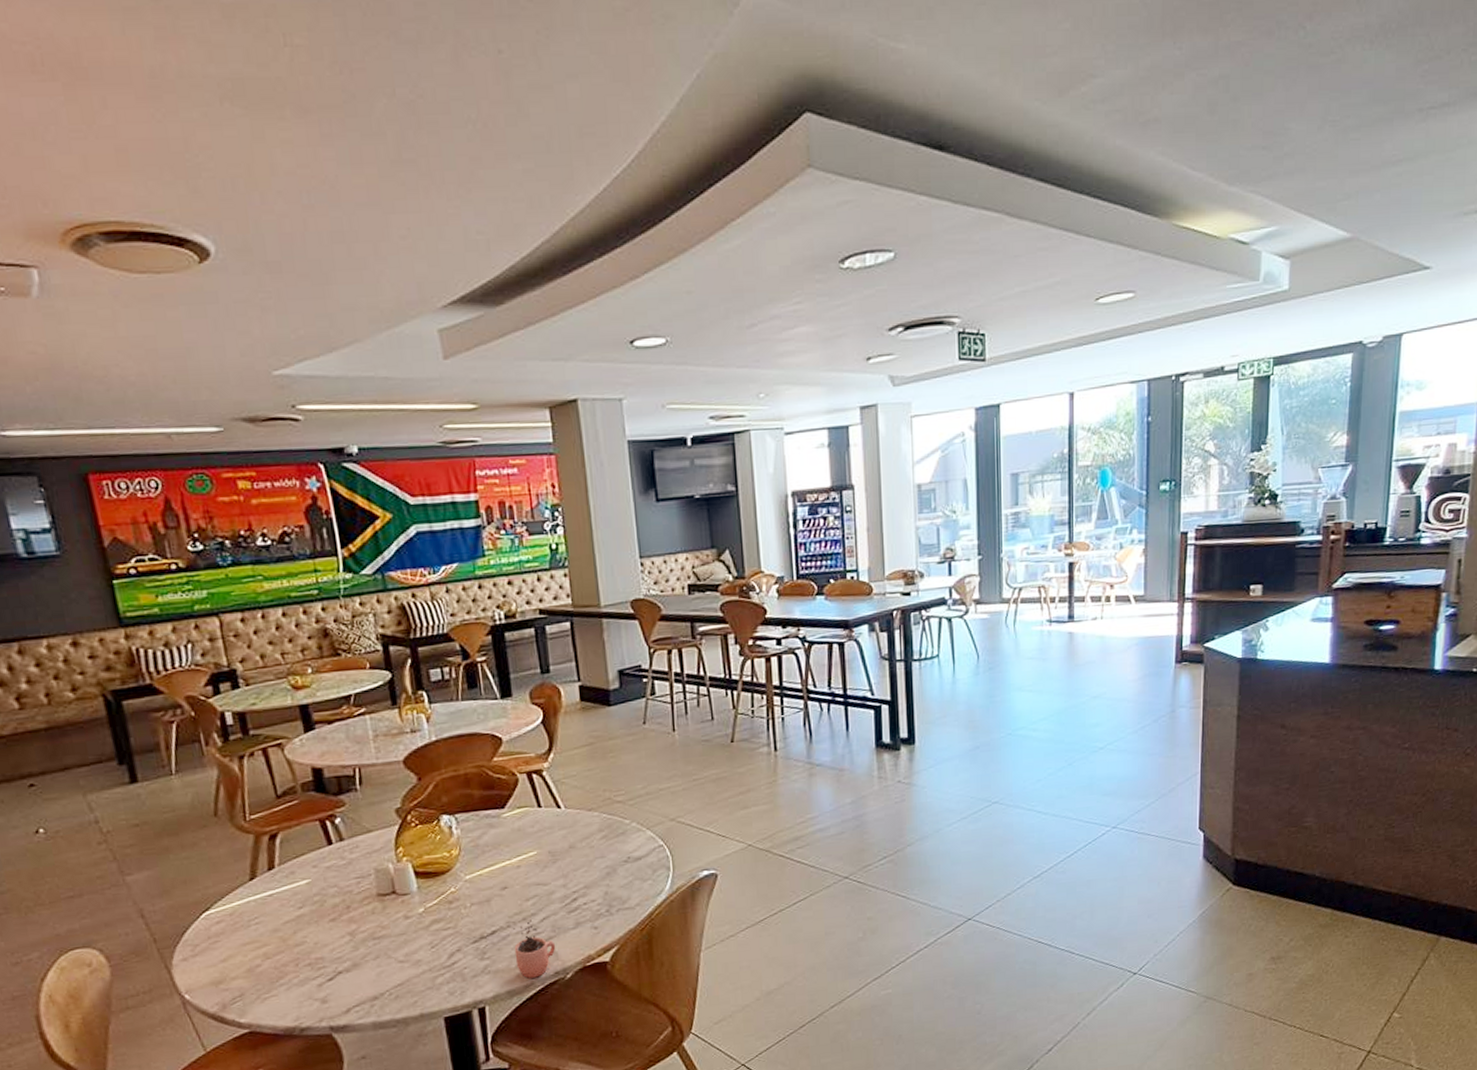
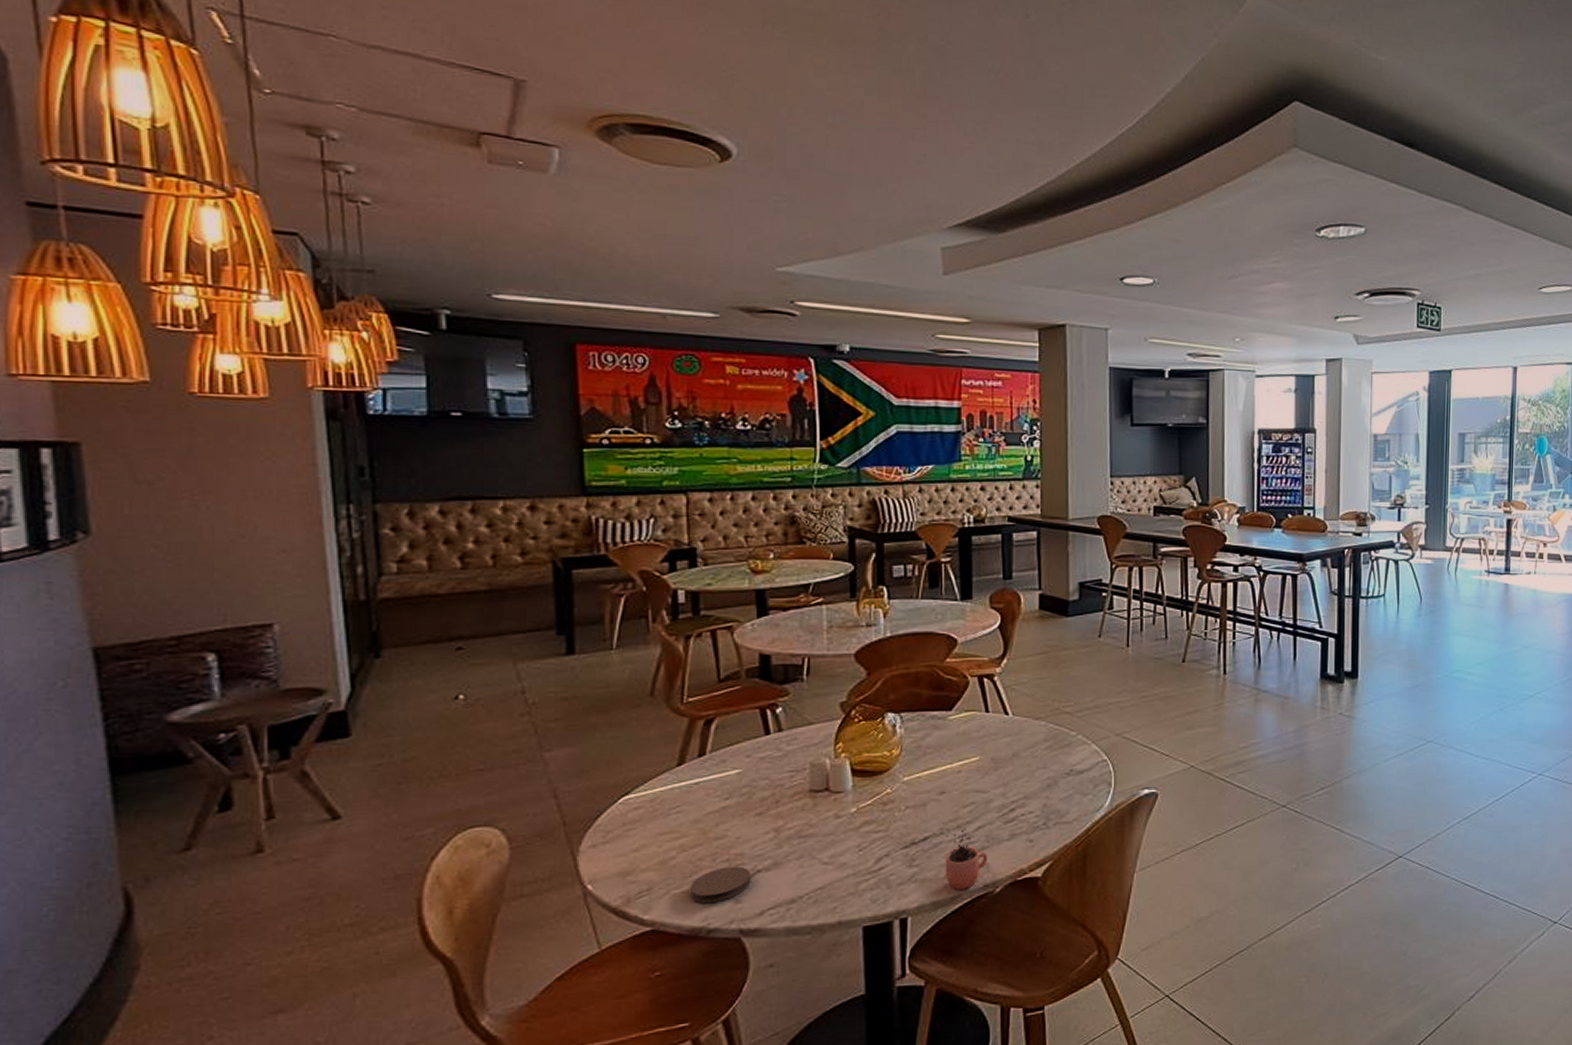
coaster: none [278,969,334,1005] -> present [689,866,751,903]

